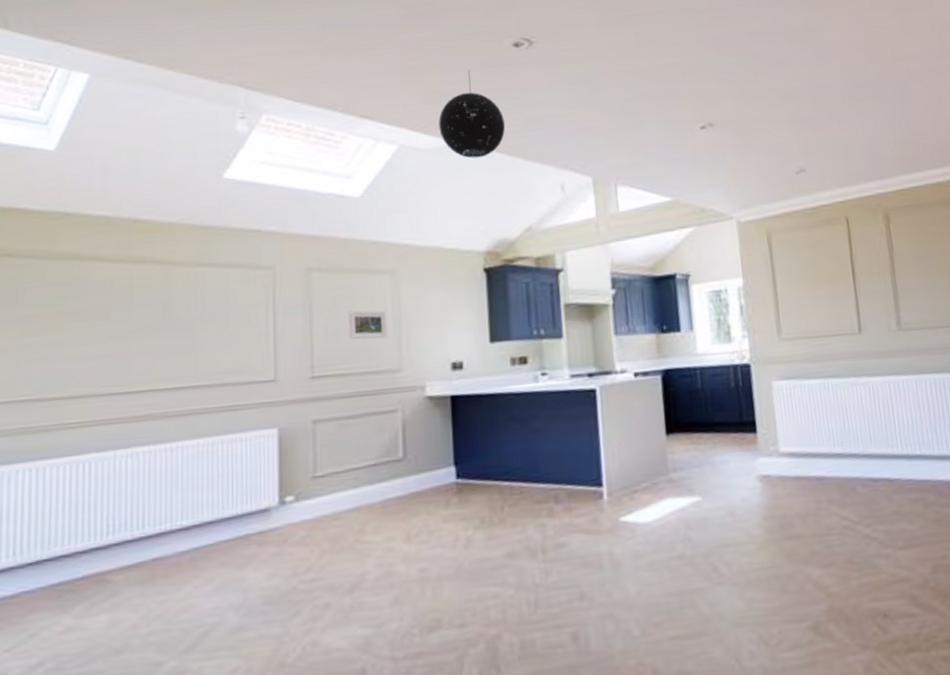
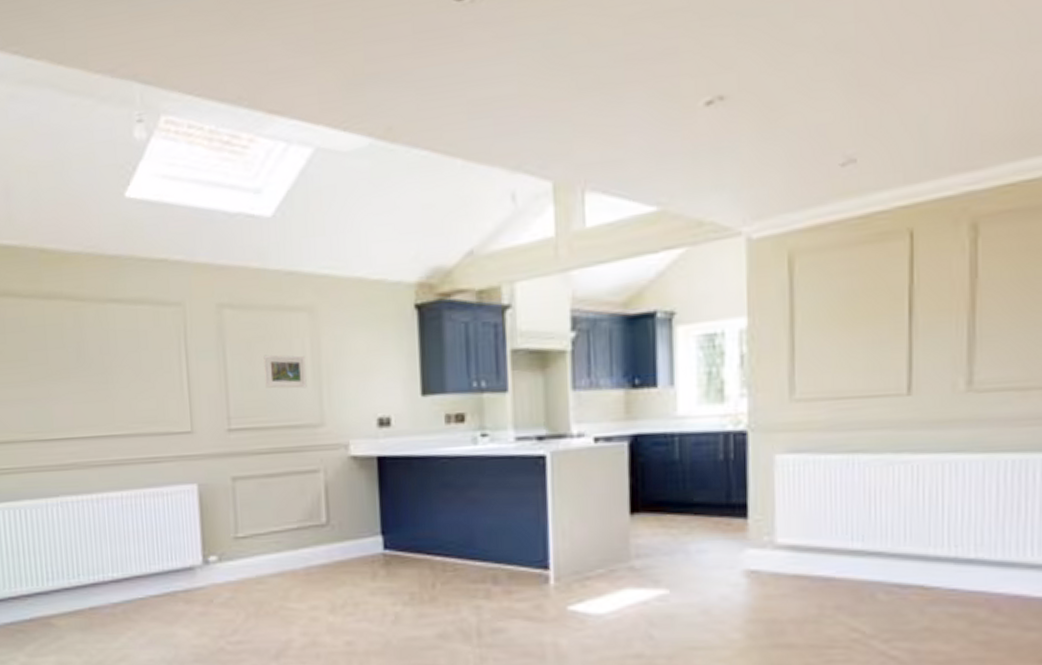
pendant light: present [439,70,506,158] -> none [361,39,443,162]

